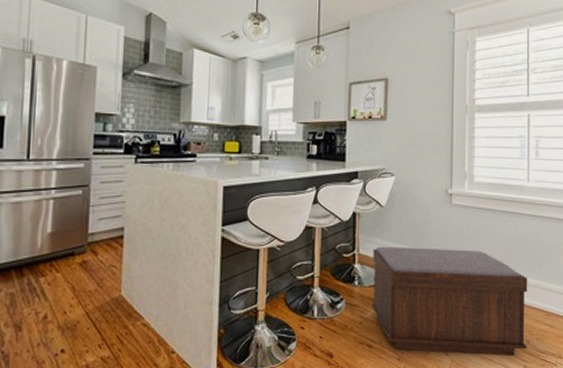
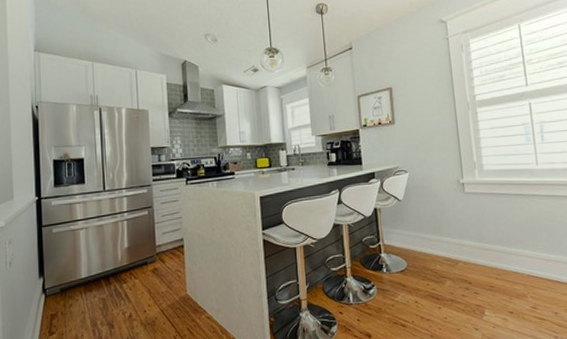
bench: present [372,247,528,356] -> none [396,232,556,329]

